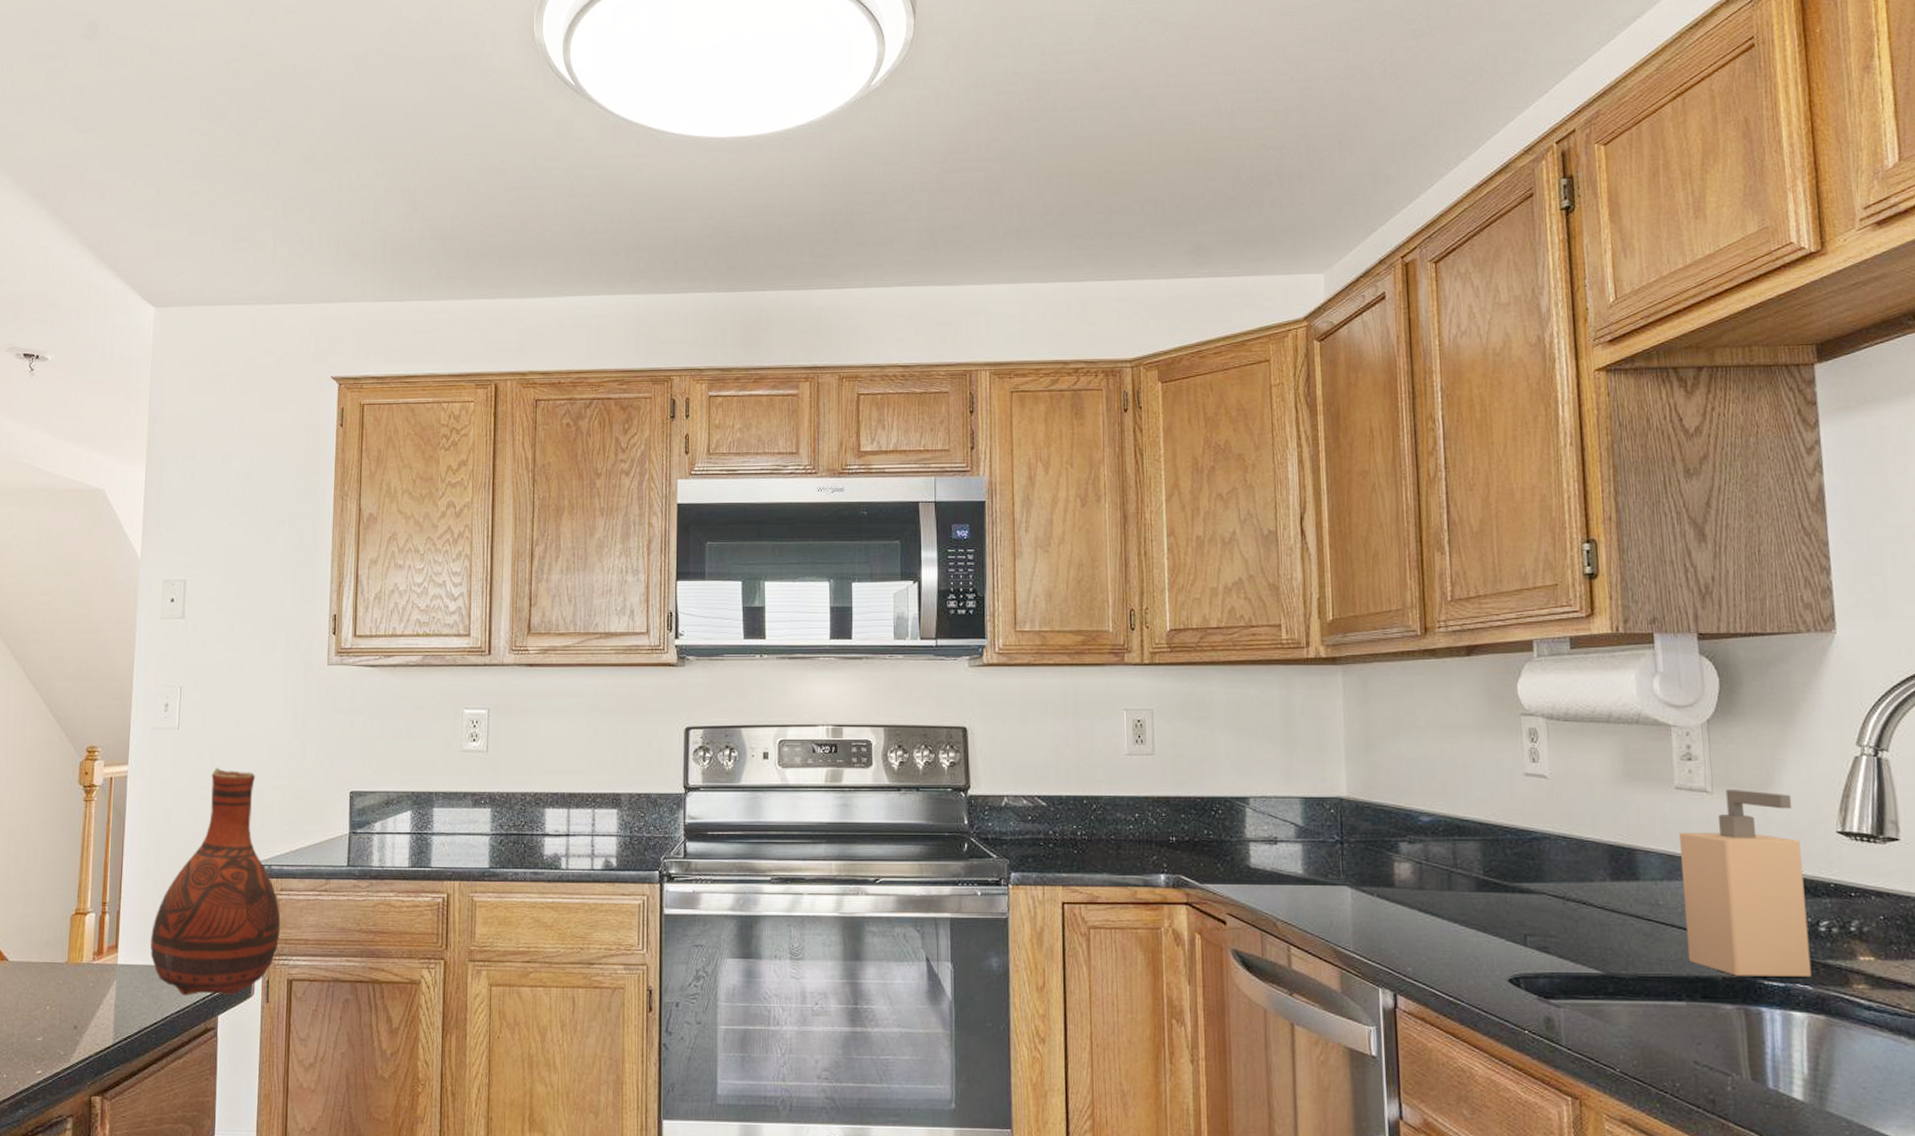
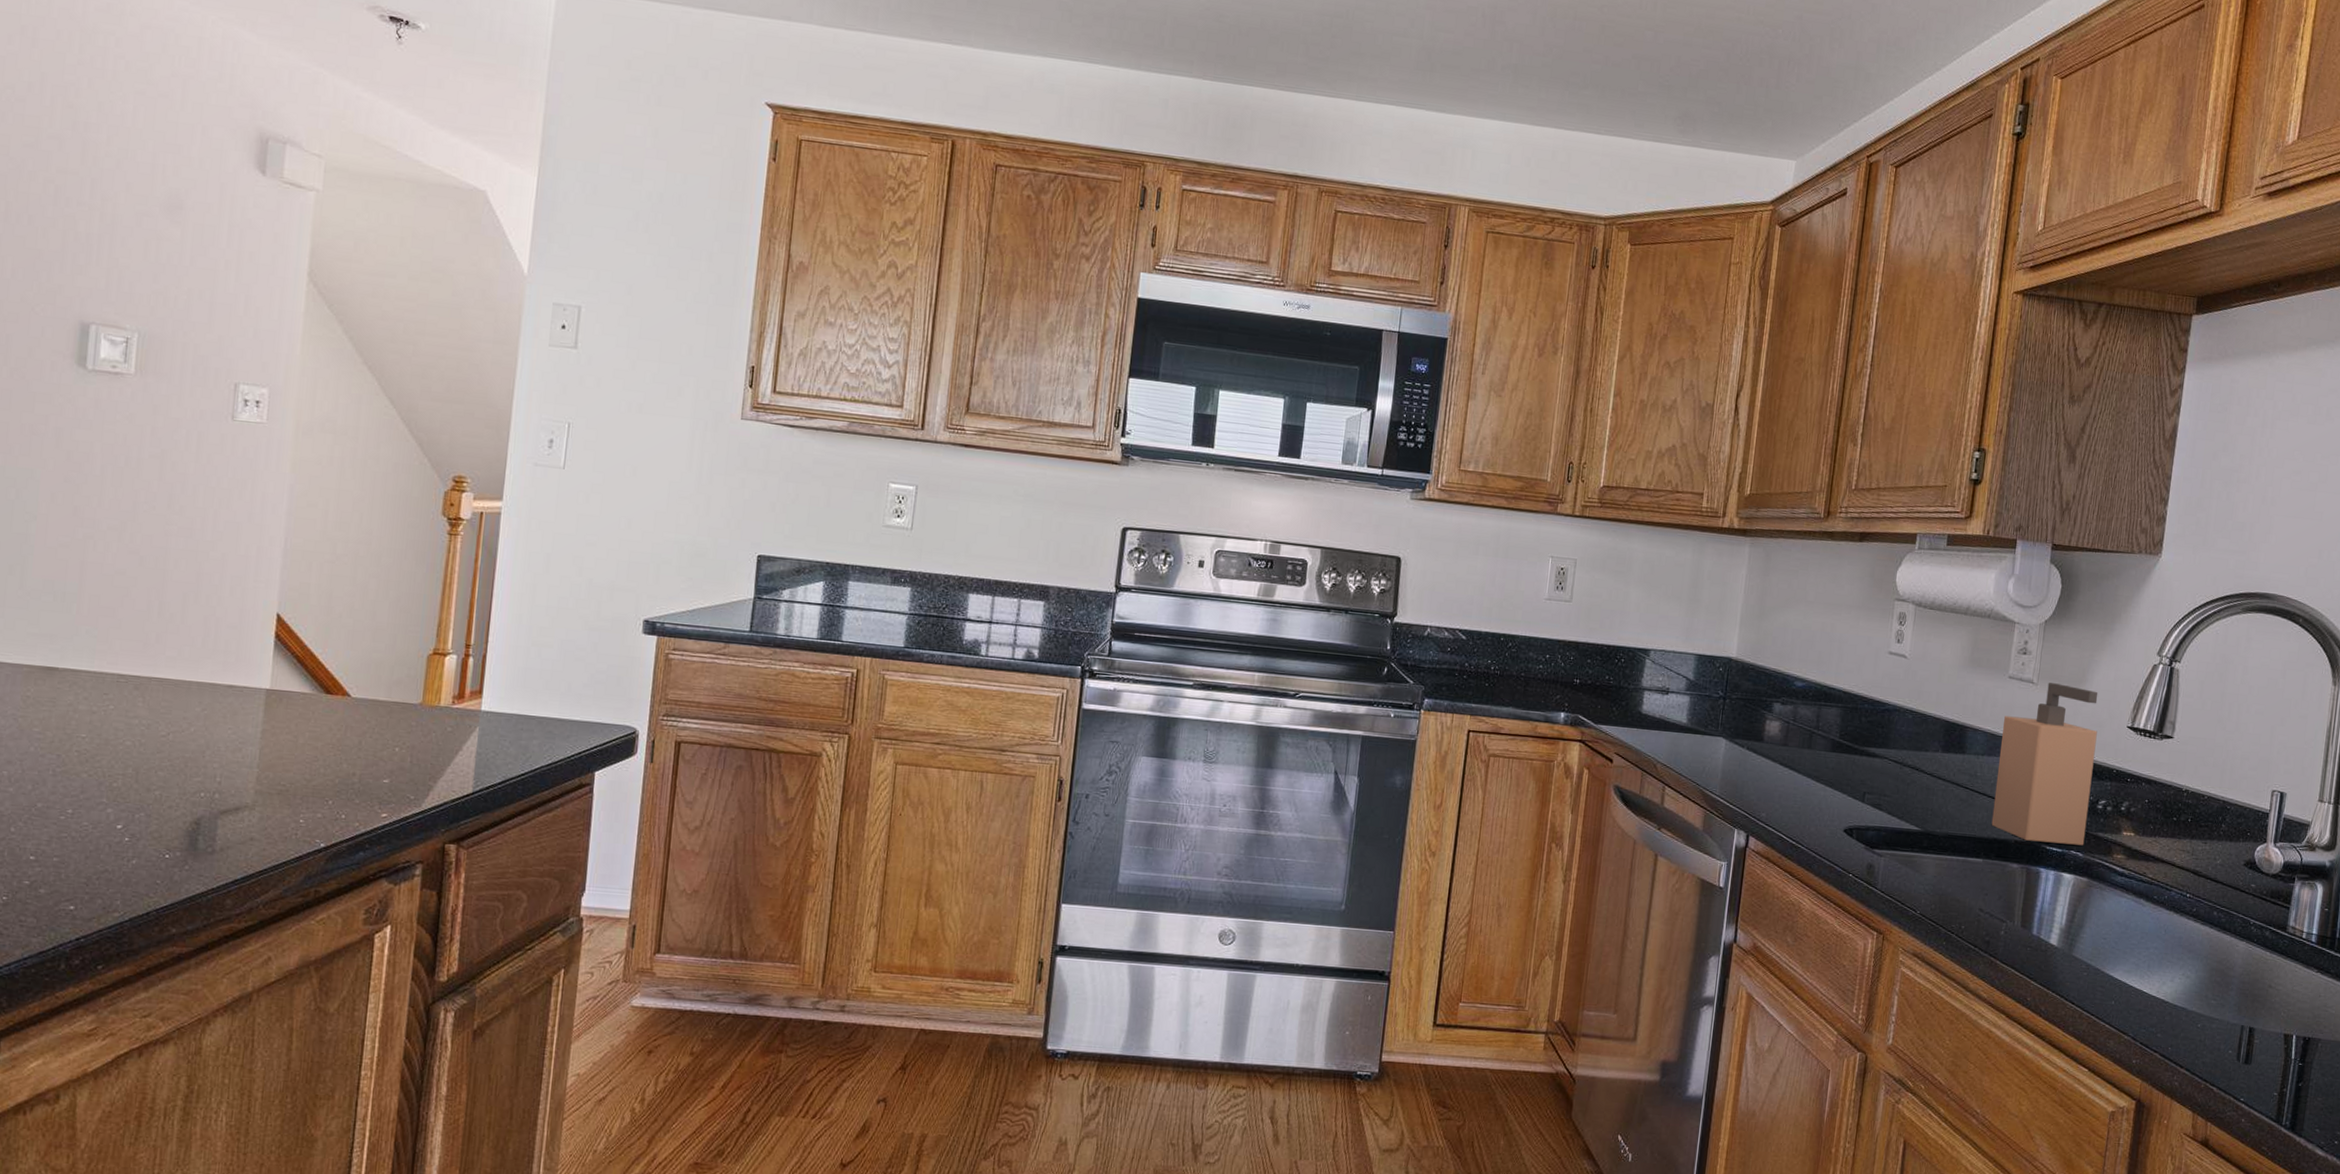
vase: present [73,767,281,1029] -> none [426,514,672,774]

